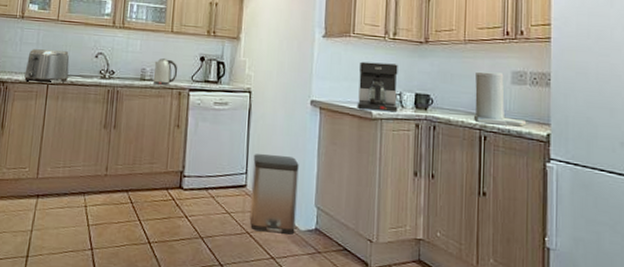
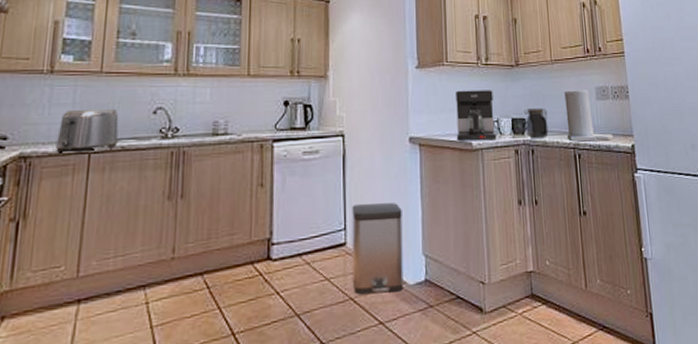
kettle: present [152,58,178,85] -> none [228,107,258,138]
jar: none [429,85,454,117] -> present [524,108,549,139]

